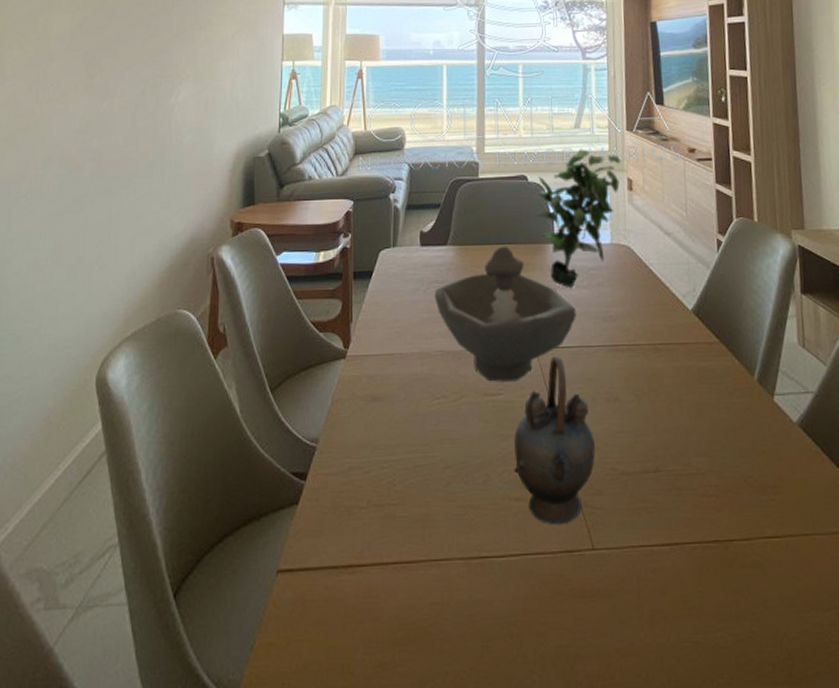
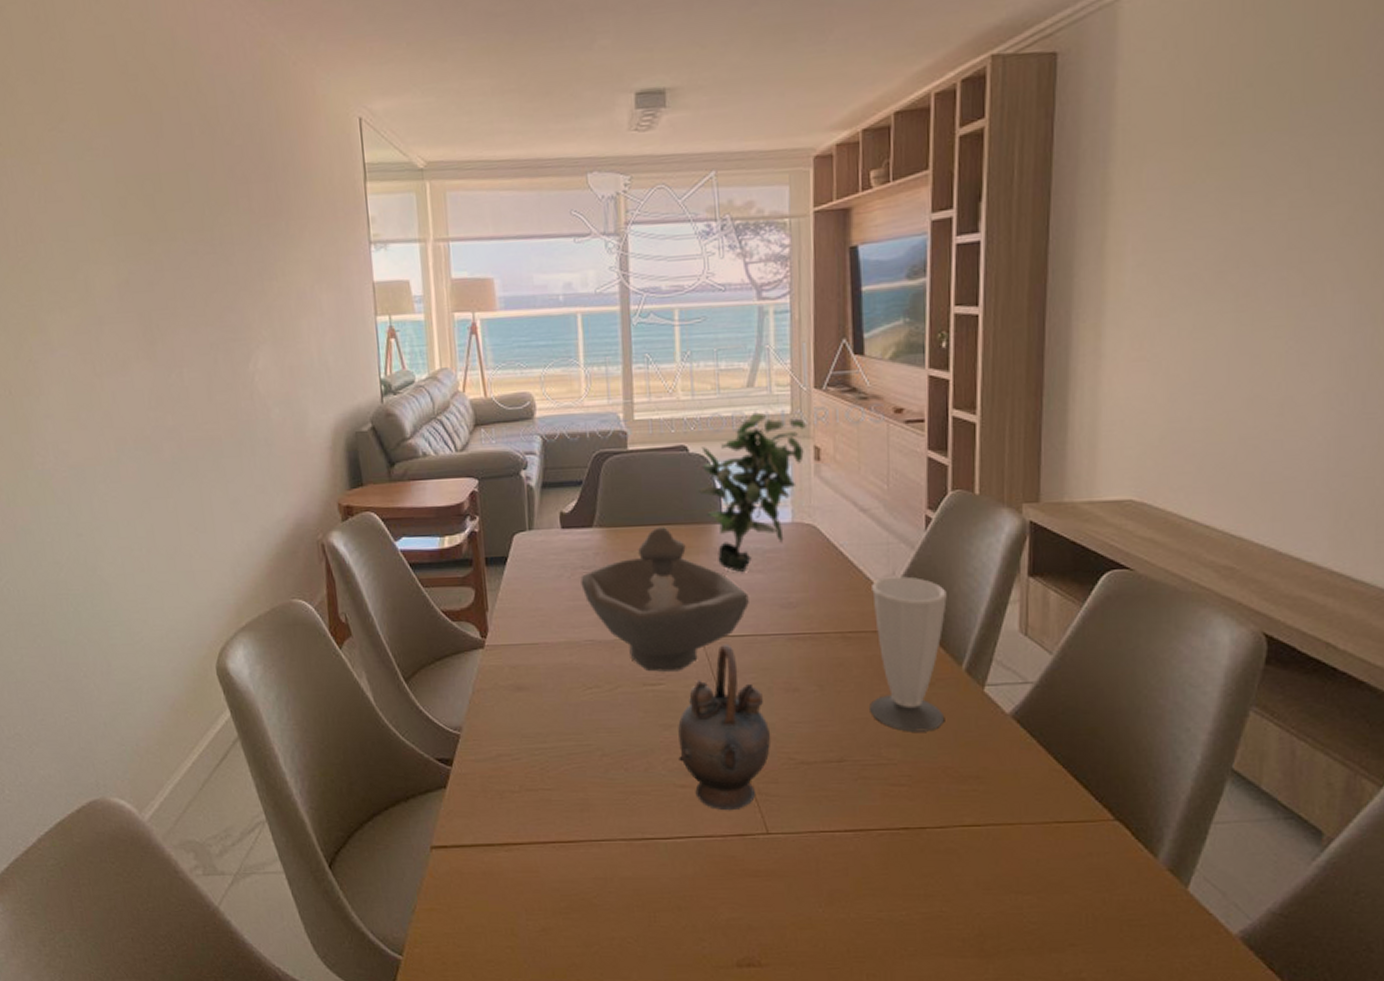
cup: none [677,293,742,441] -> present [870,576,947,732]

